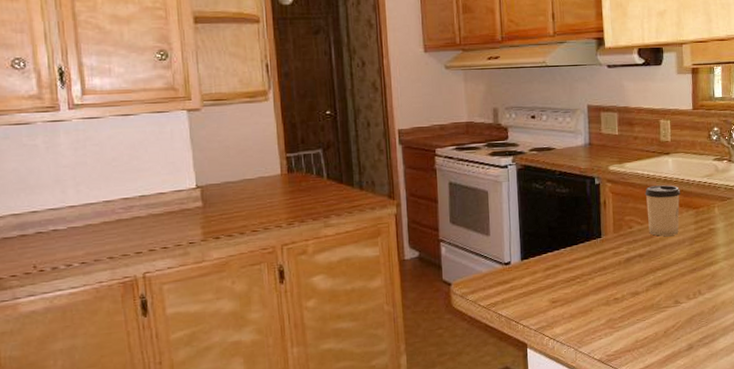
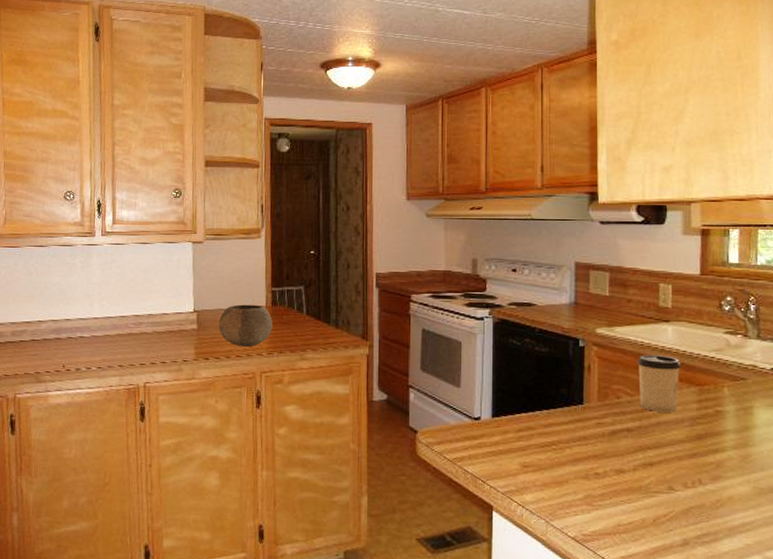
bowl: none [227,173,291,221] -> present [218,304,273,347]

